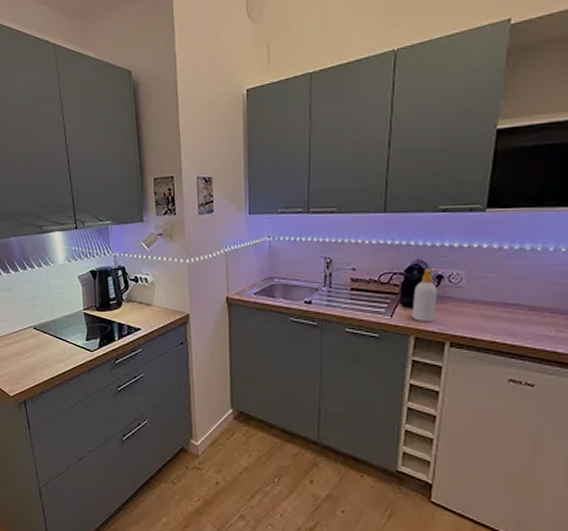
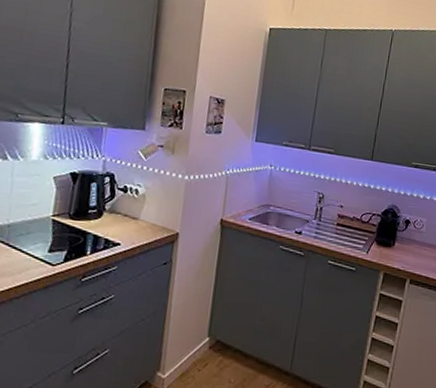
soap bottle: present [412,269,441,323] -> none [383,213,409,261]

